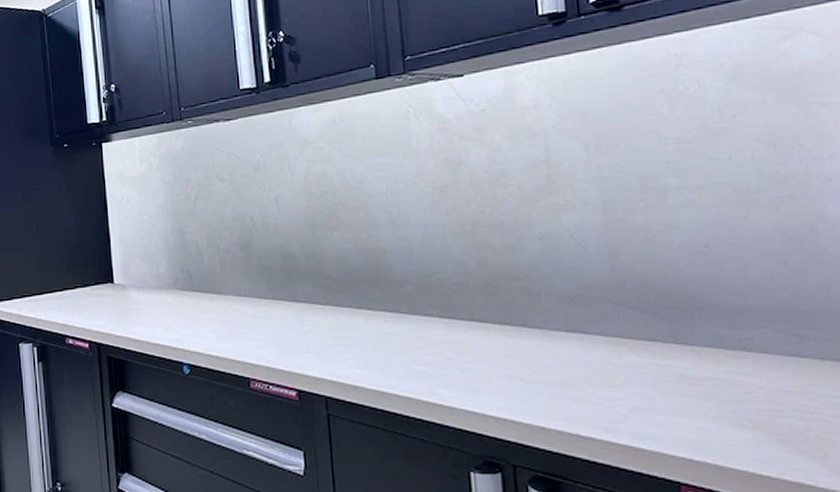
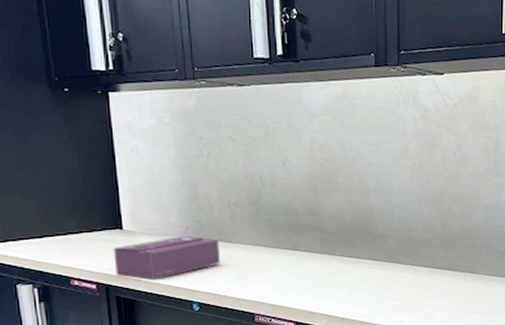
tissue box: none [105,287,211,339] -> present [113,235,220,281]

